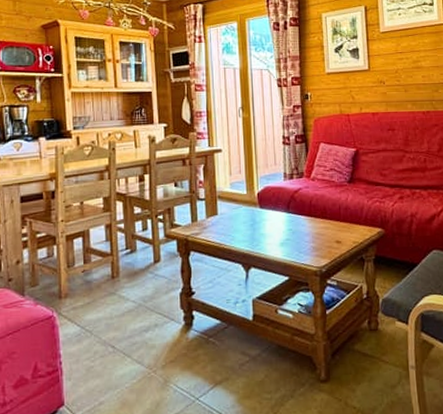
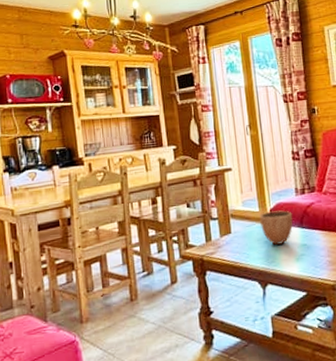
decorative bowl: none [247,194,280,228] -> present [260,210,293,245]

